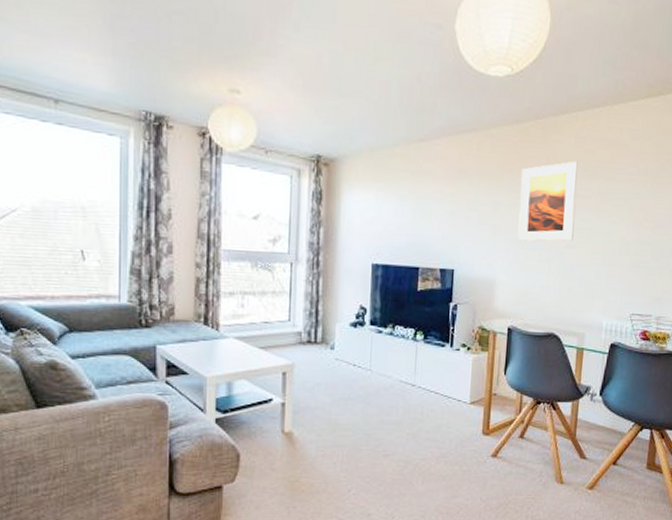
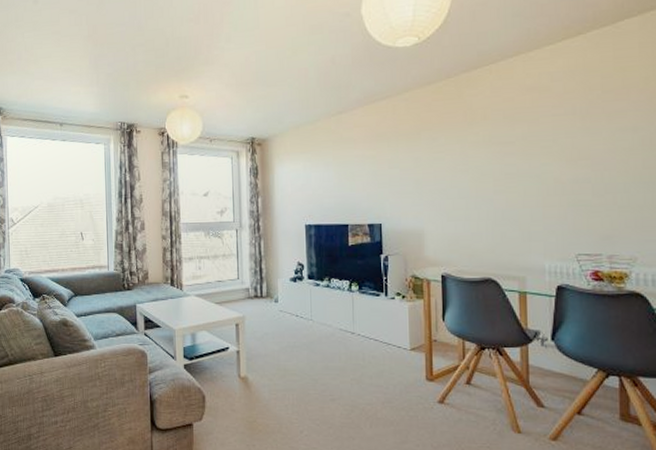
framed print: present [517,161,578,242] -> none [438,110,501,192]

